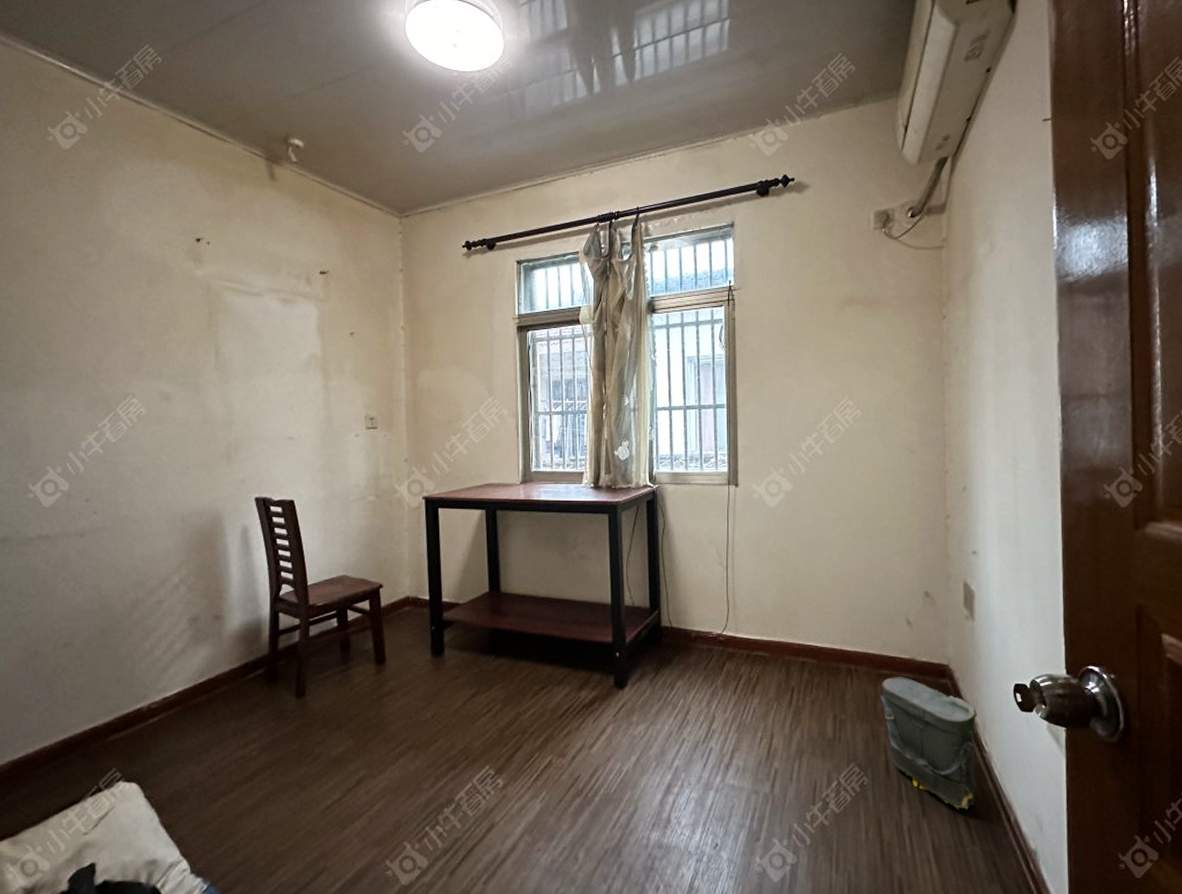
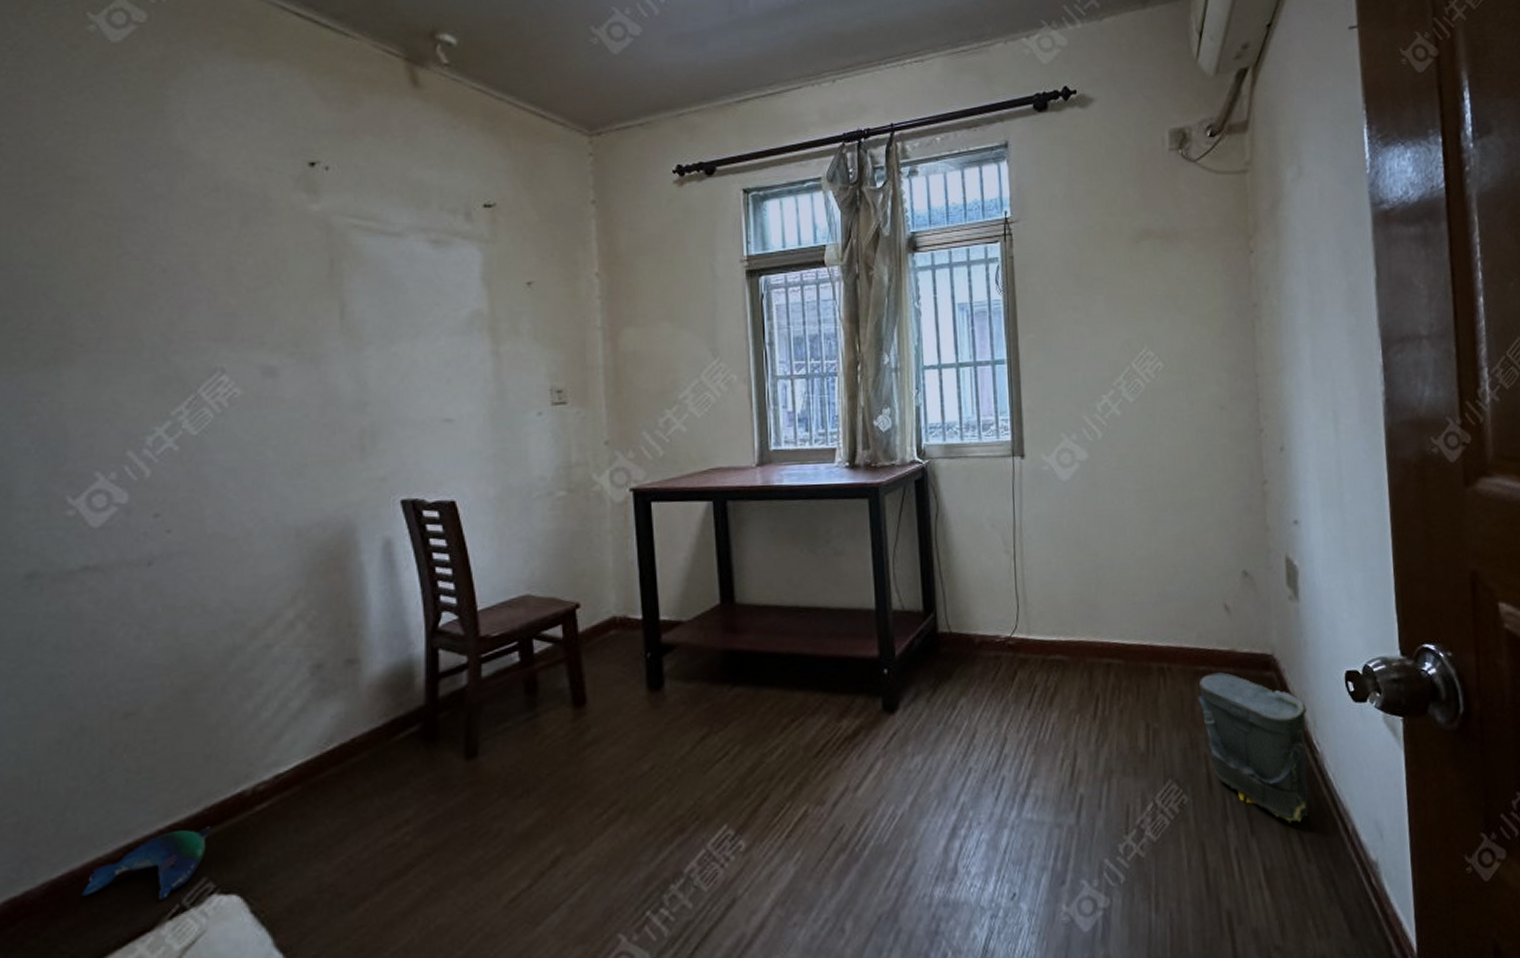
plush toy: none [33,731,119,781] -> present [81,826,211,900]

